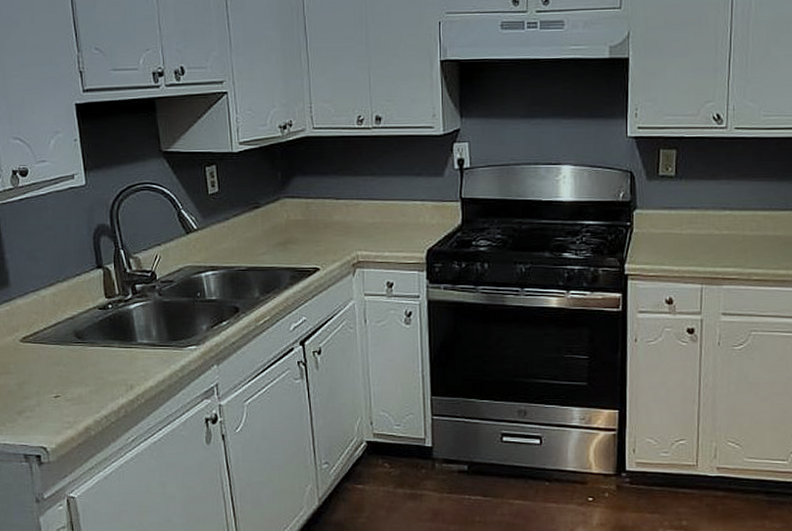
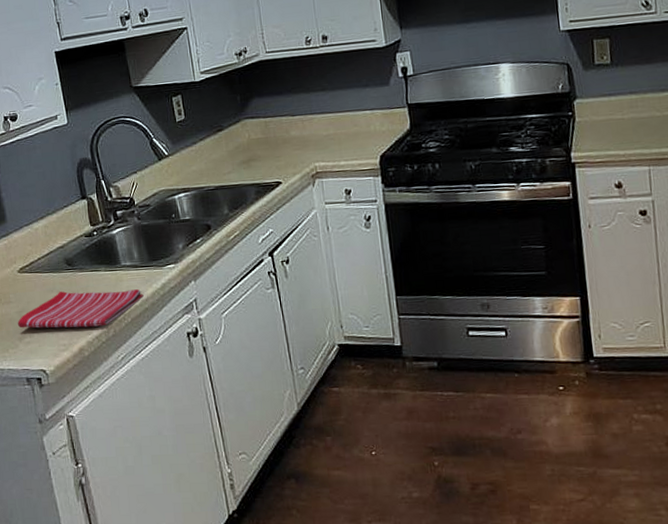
dish towel: none [16,366,160,405] -> present [17,289,144,329]

